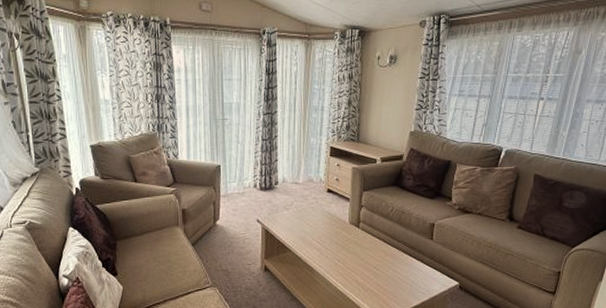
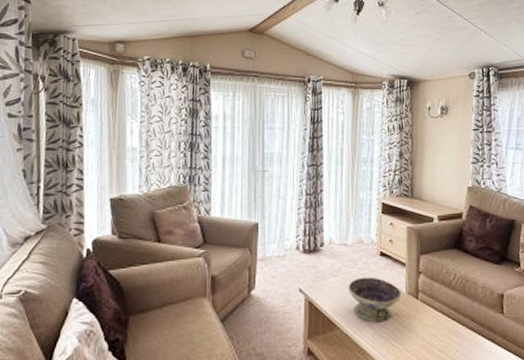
decorative bowl: none [298,209,345,246] -> present [347,277,402,322]

